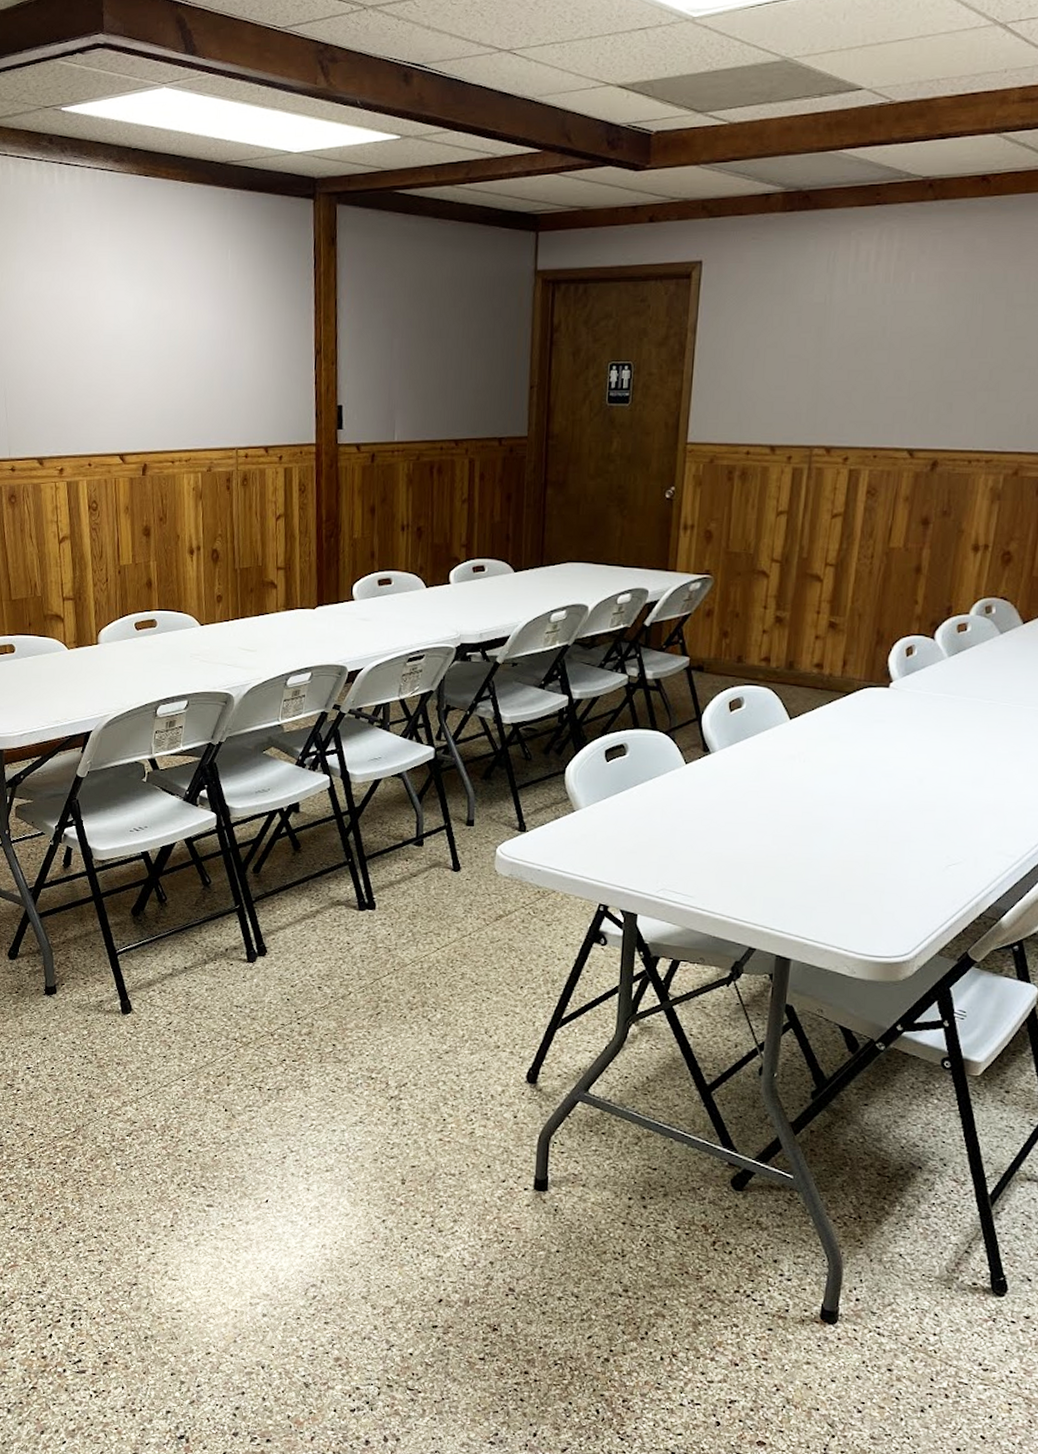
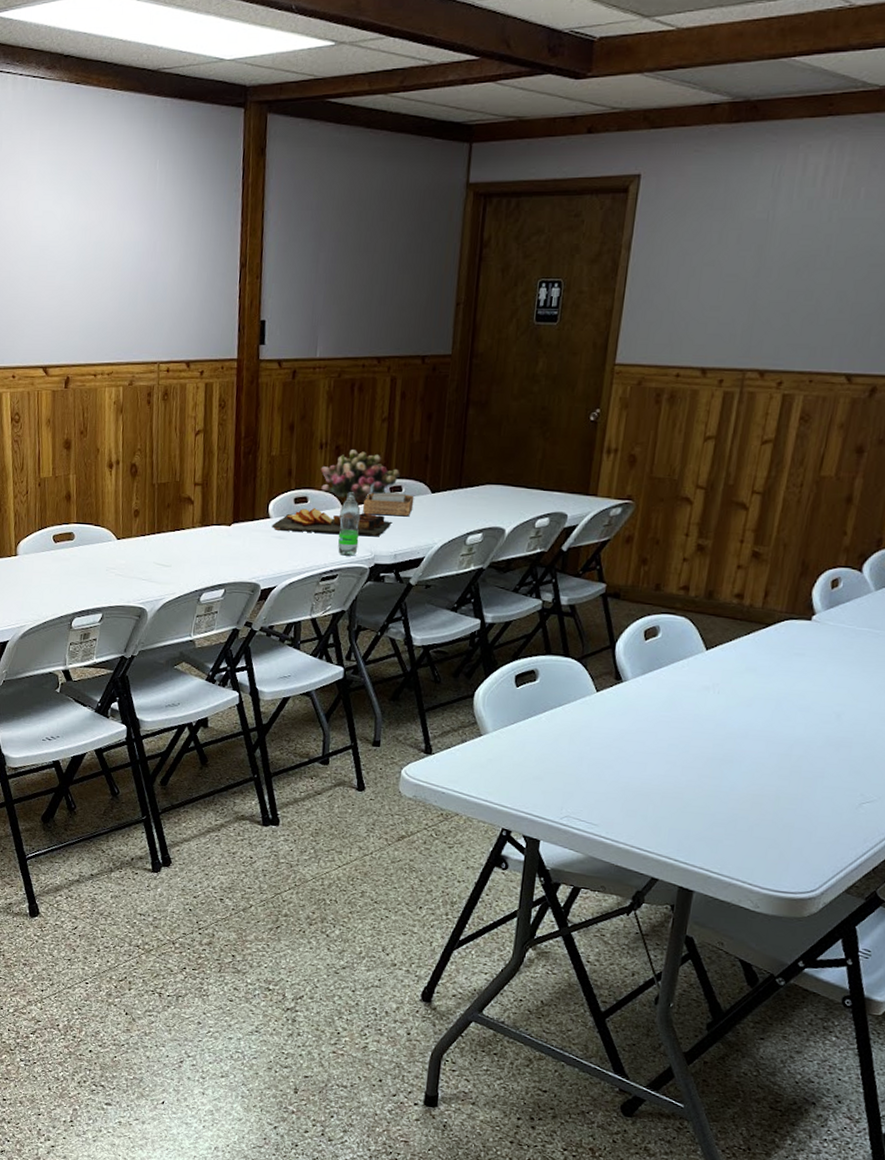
food platter: none [356,589,477,617] -> present [272,508,393,537]
flower arrangement: none [403,531,482,582] -> present [320,449,400,502]
bottle: none [423,573,445,636] -> present [338,492,361,556]
napkin holder: none [447,572,497,596] -> present [363,492,414,517]

